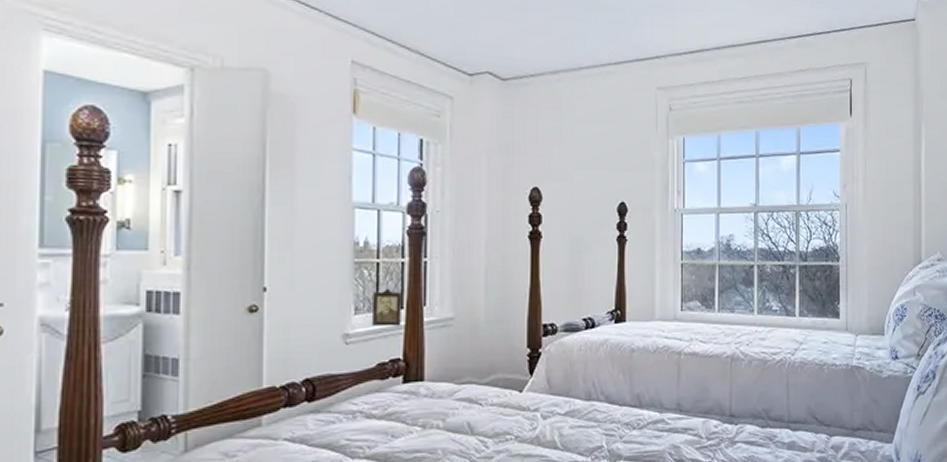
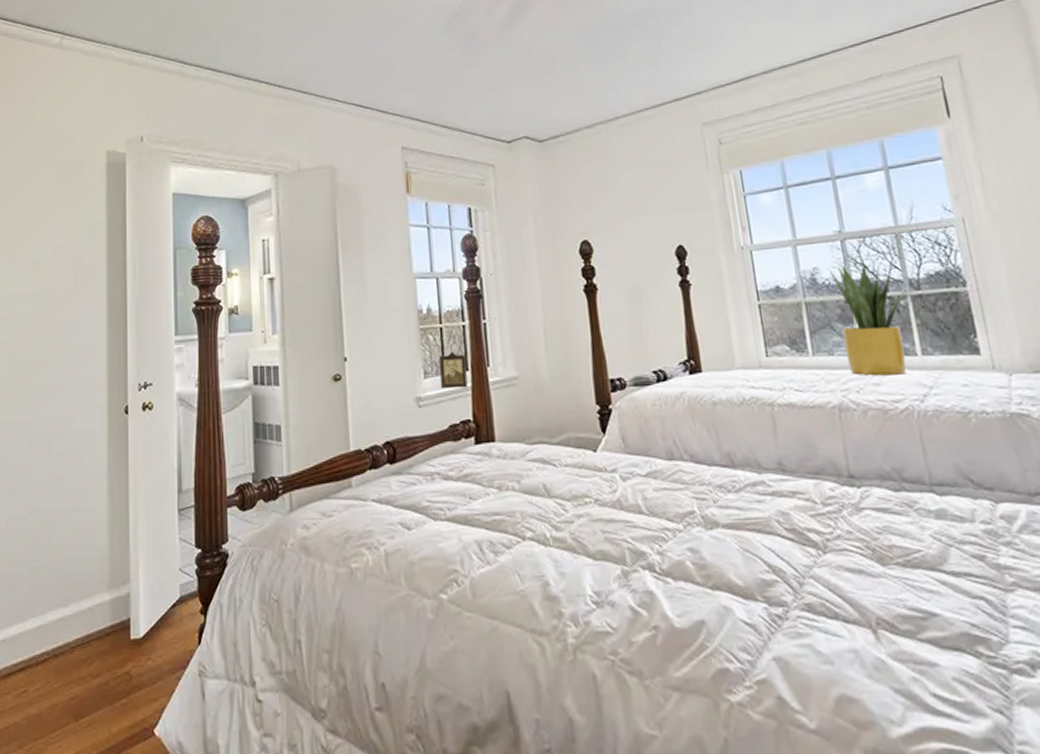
planter: none [741,232,796,332] -> present [828,261,906,376]

